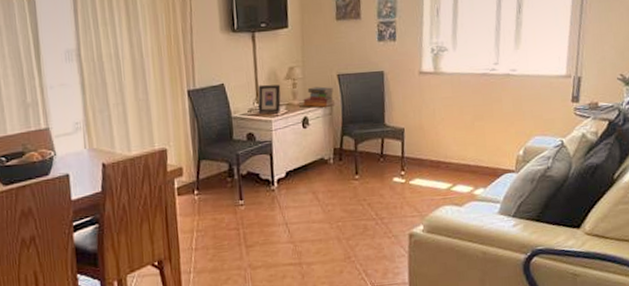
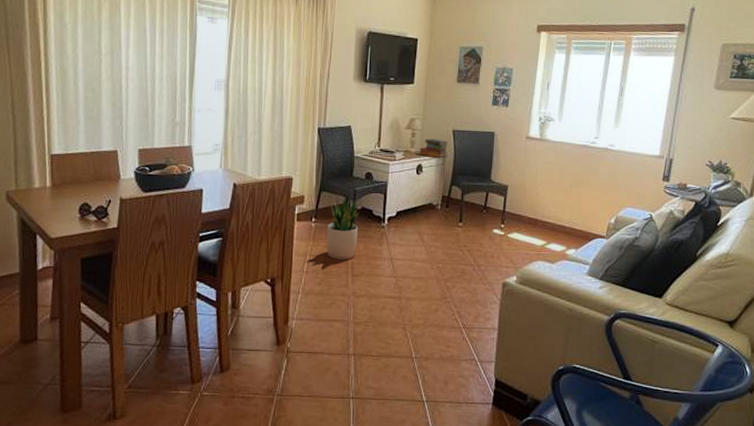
planter: none [212,160,247,232] -> present [327,196,360,260]
picture frame: present [258,84,281,114] -> none [378,131,401,158]

